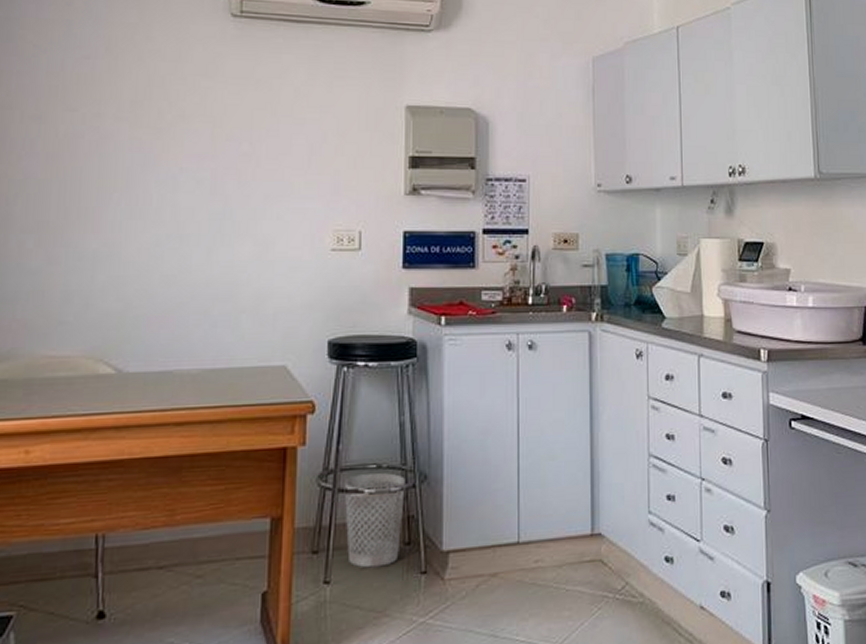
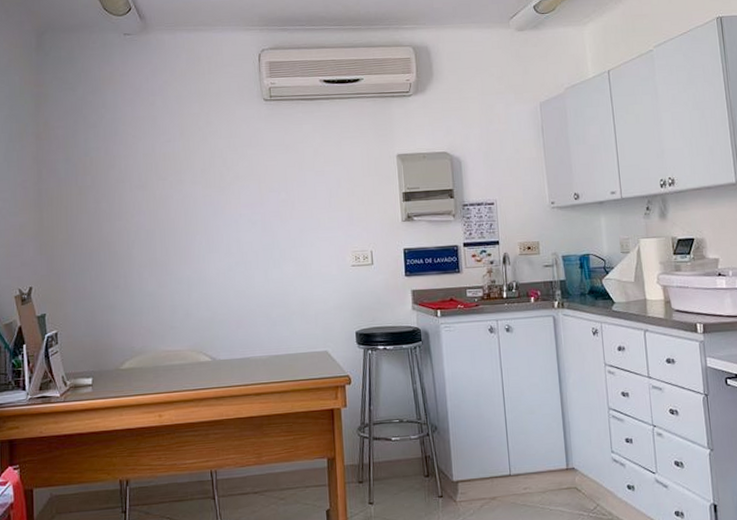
wastebasket: present [344,473,405,568] -> none [377,425,422,493]

